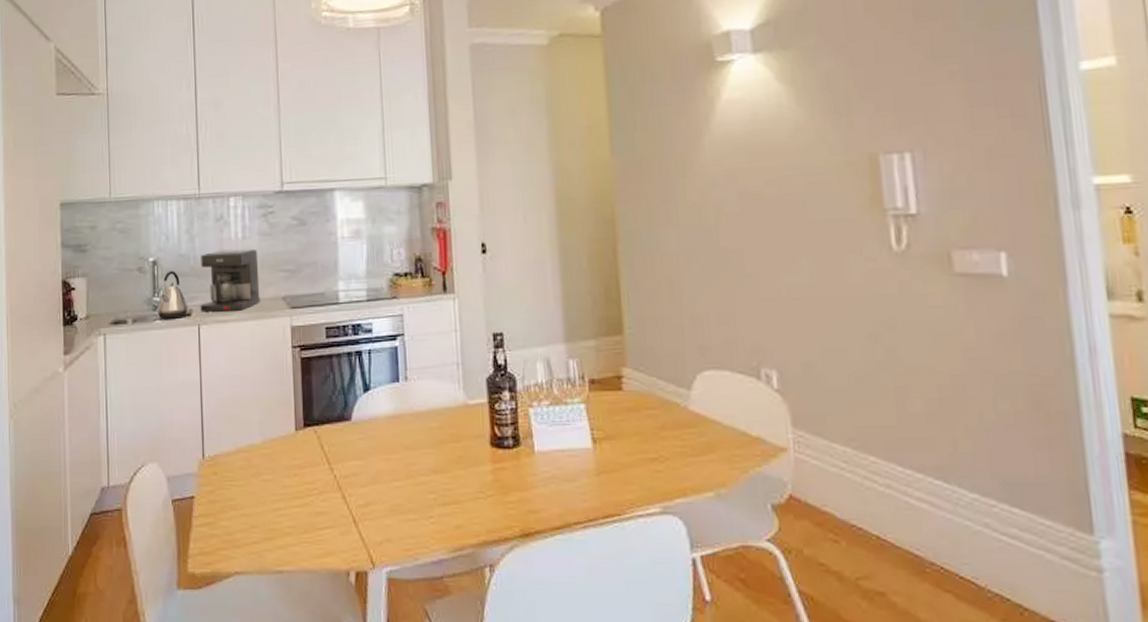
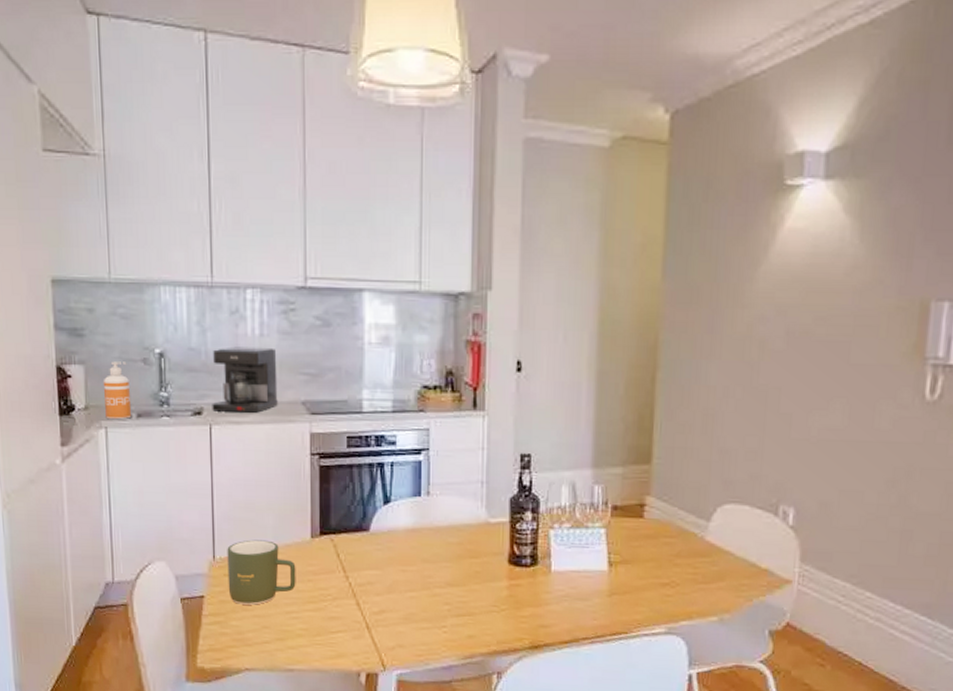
soap dispenser: none [102,272,128,327] -> present [103,361,132,420]
kettle: present [157,270,188,319] -> none [164,365,199,417]
mug: none [215,435,283,503] -> present [227,539,296,605]

